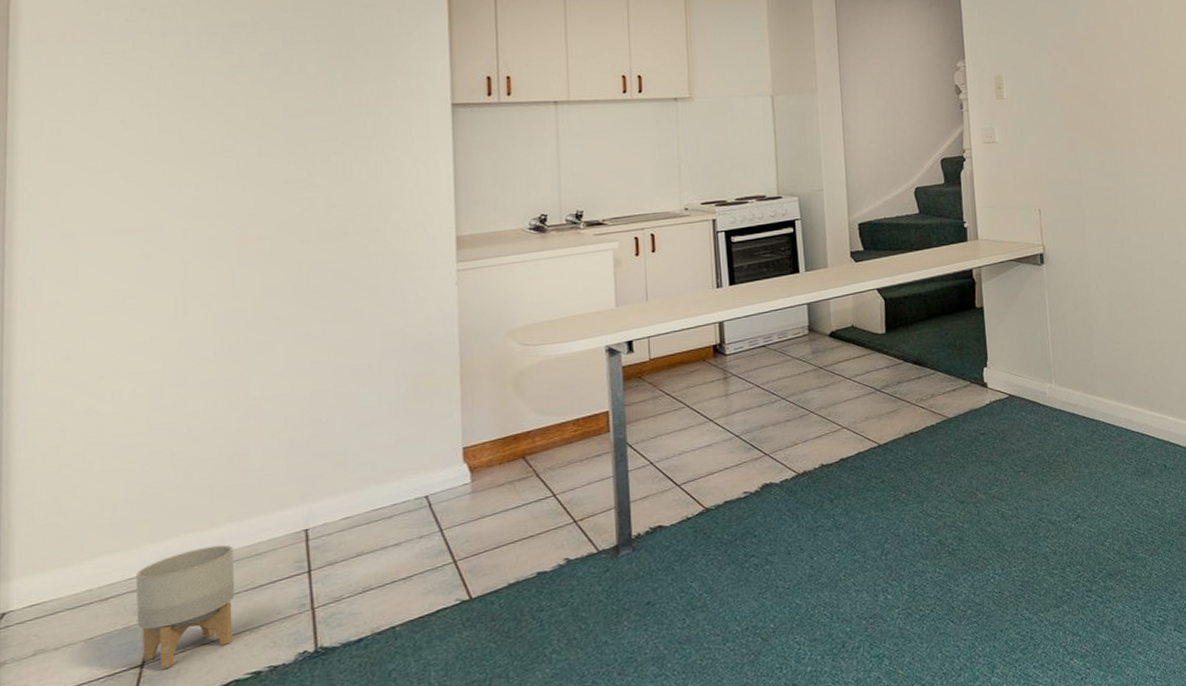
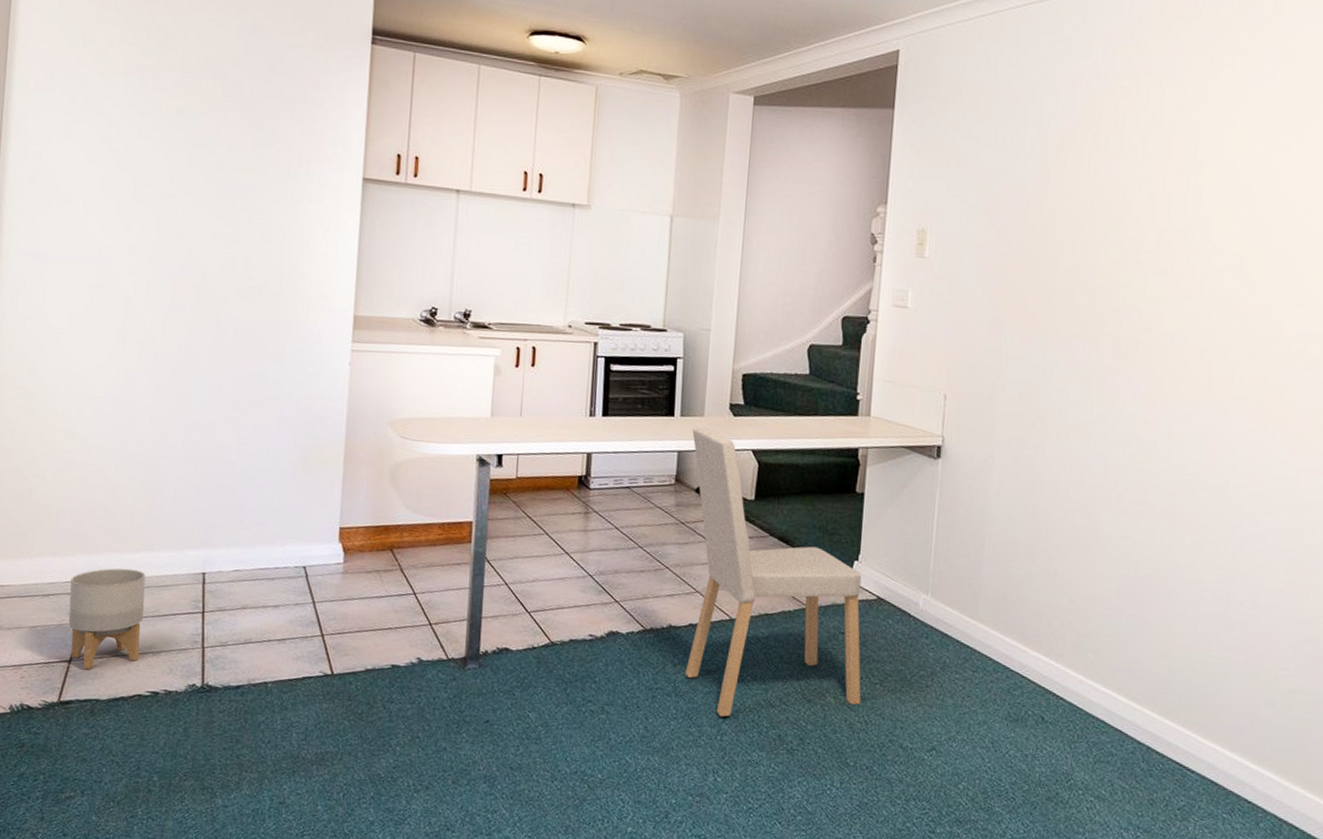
dining chair: none [818,277,1009,538] -> present [685,426,861,717]

